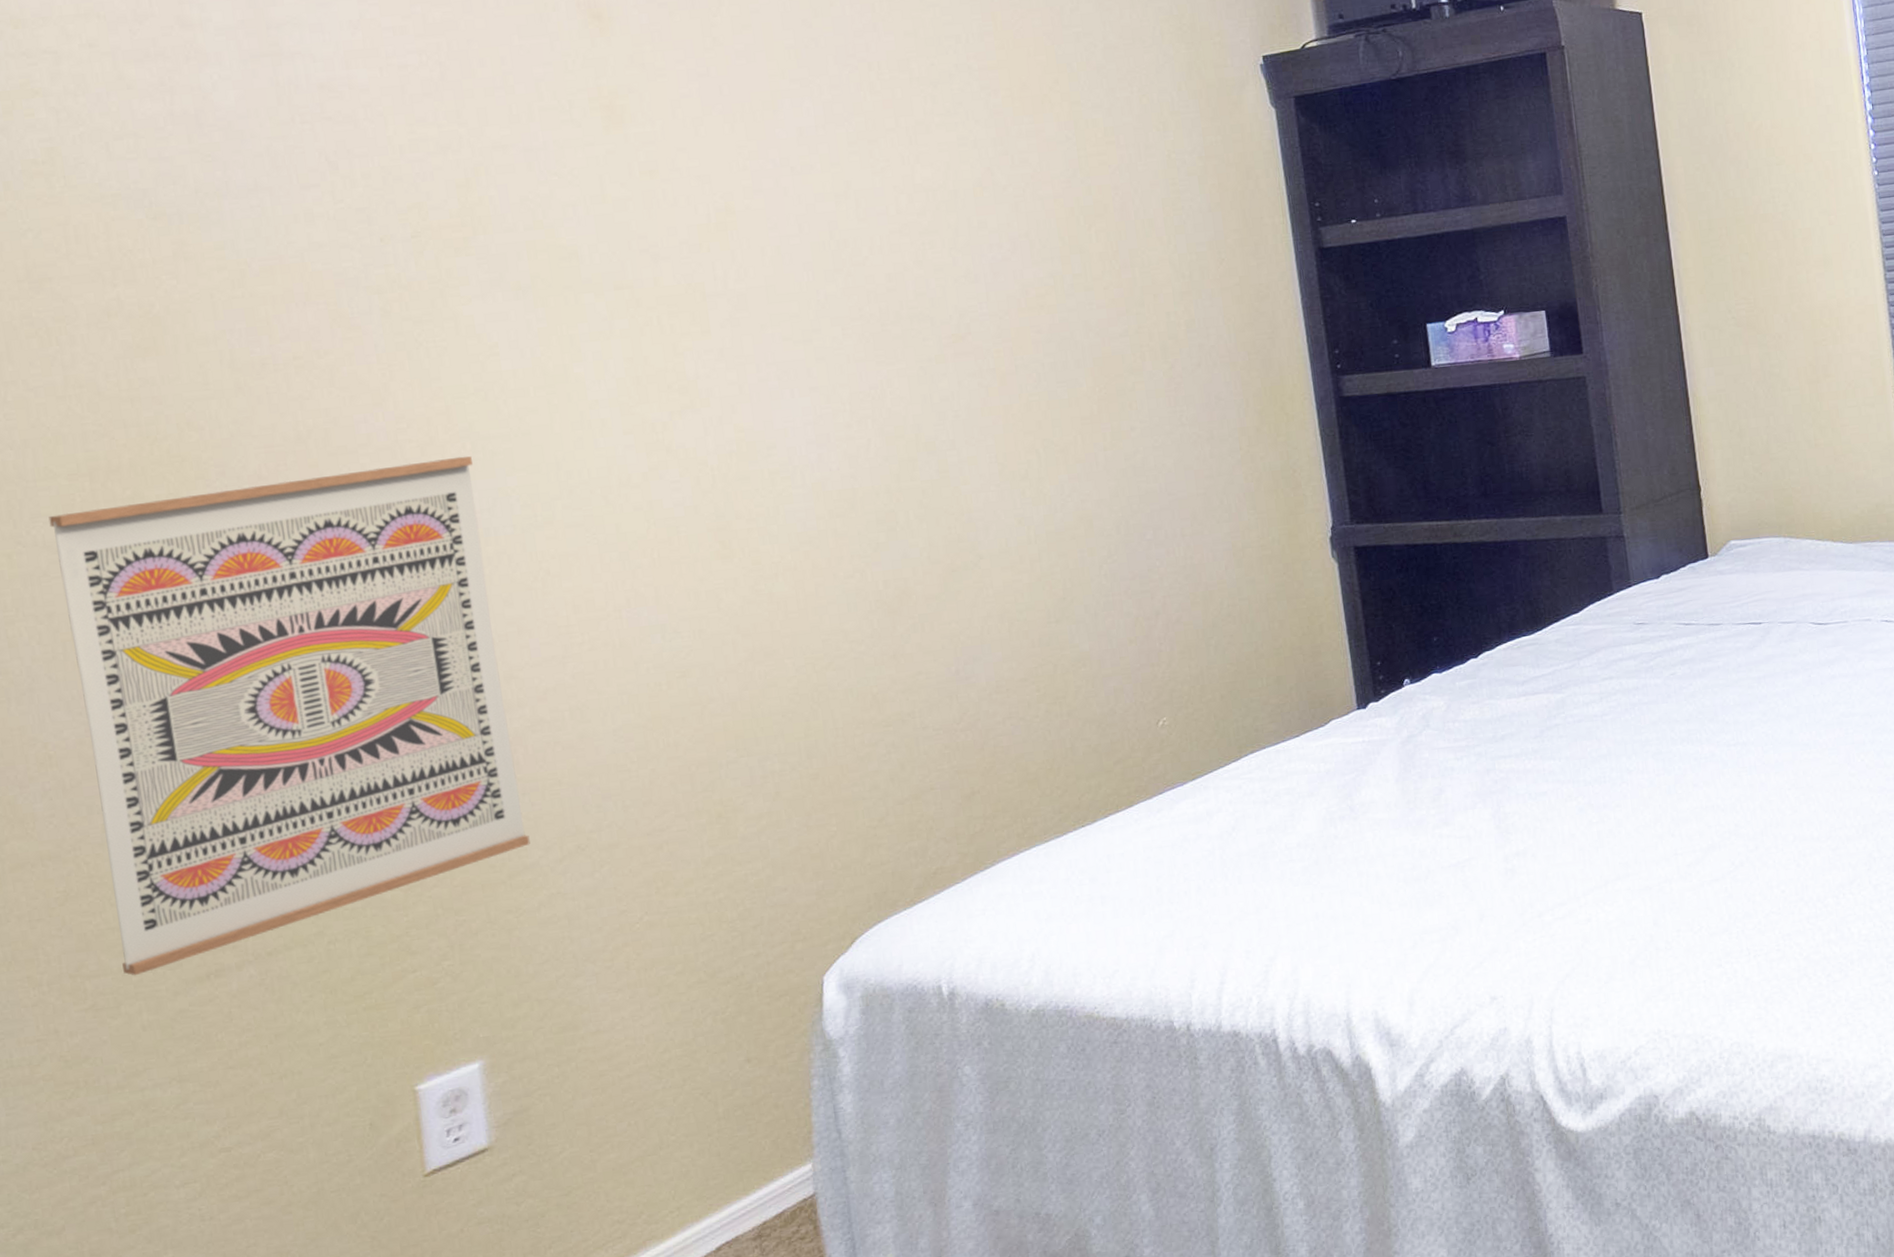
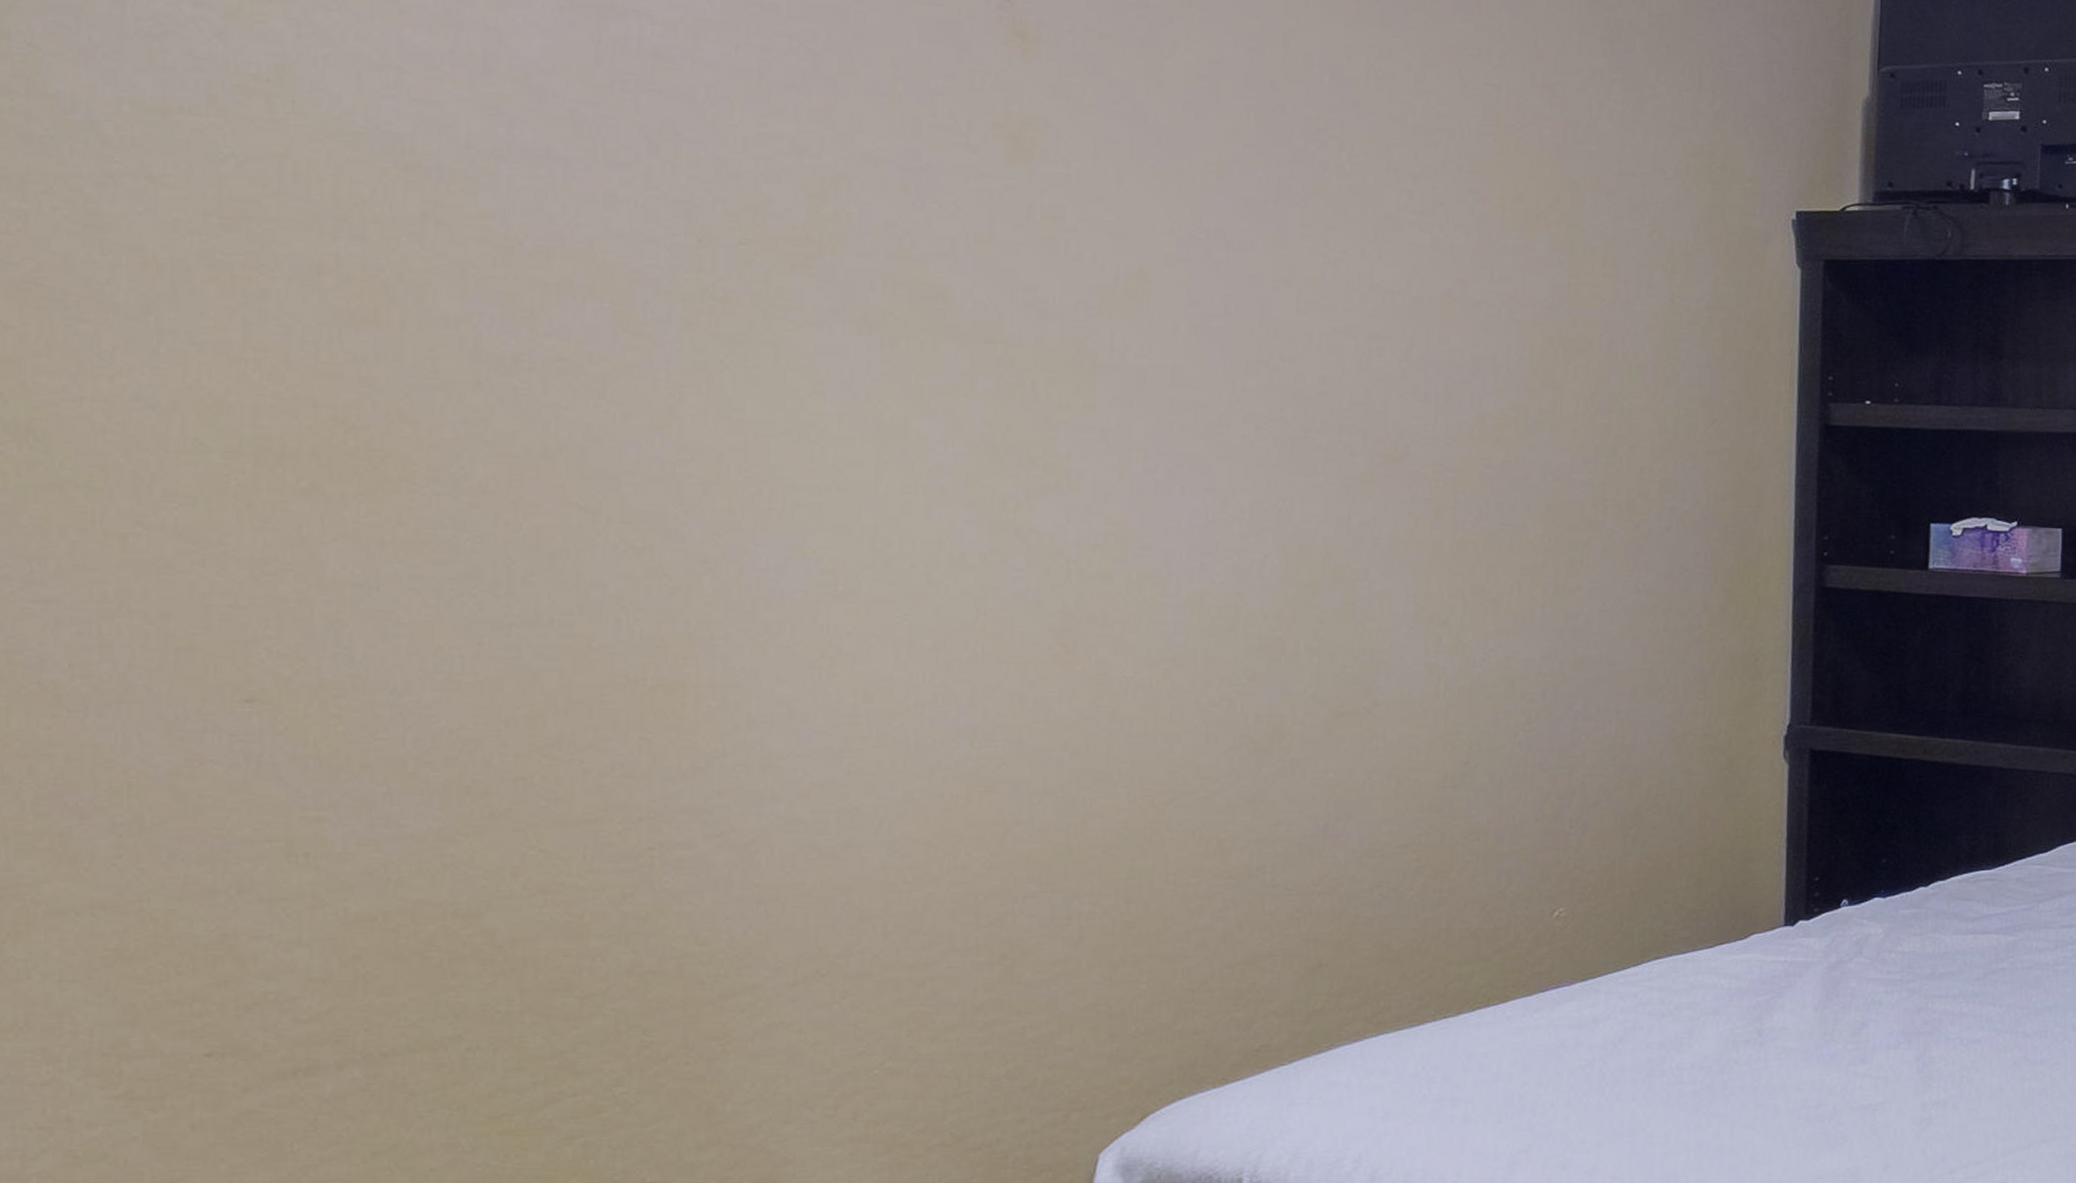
wall art: present [48,456,530,976] -> none [178,496,767,1063]

